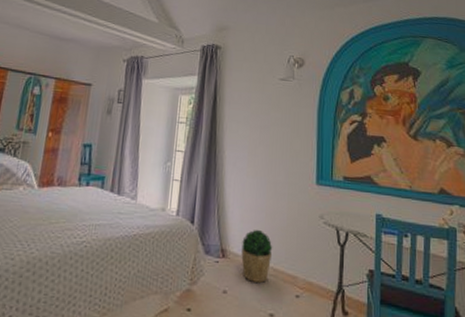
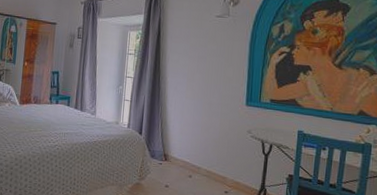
potted plant: present [241,229,273,283] -> none [180,140,207,181]

